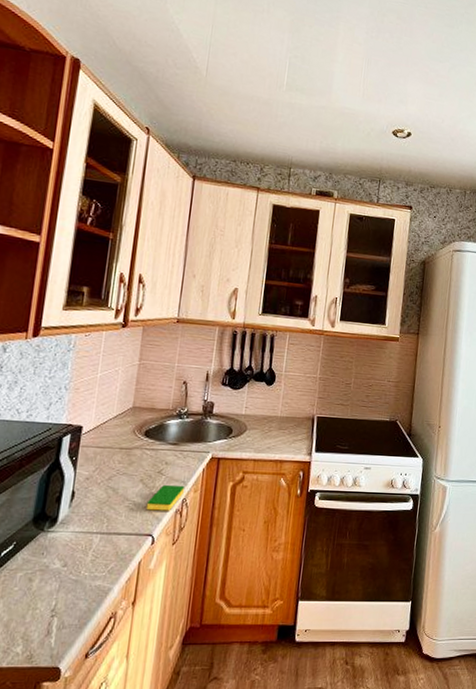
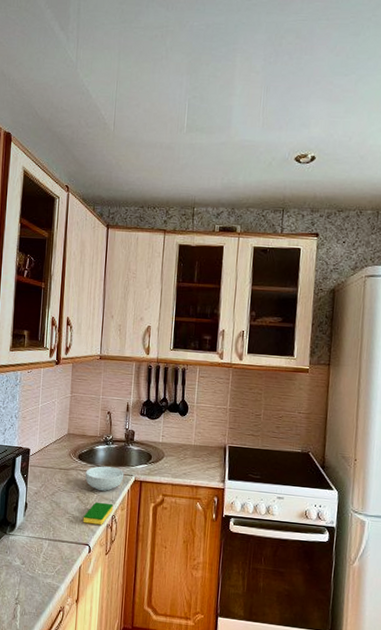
cereal bowl: none [152,443,200,471] -> present [85,466,125,491]

